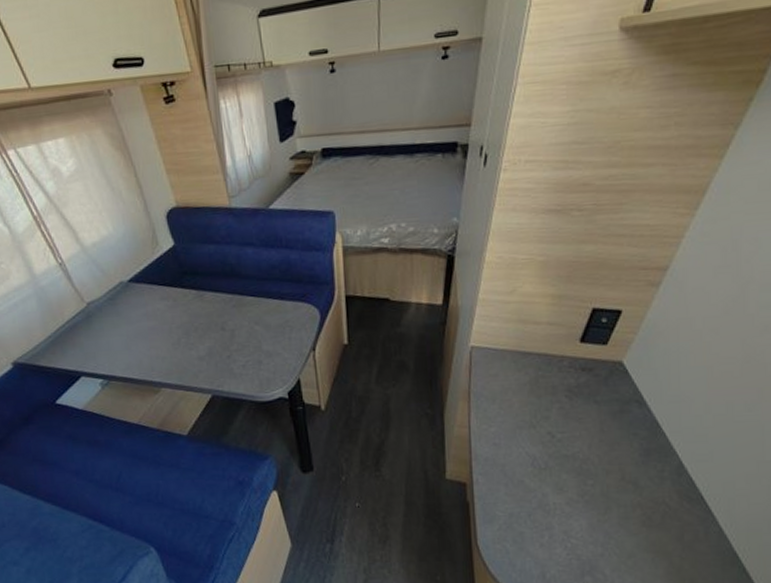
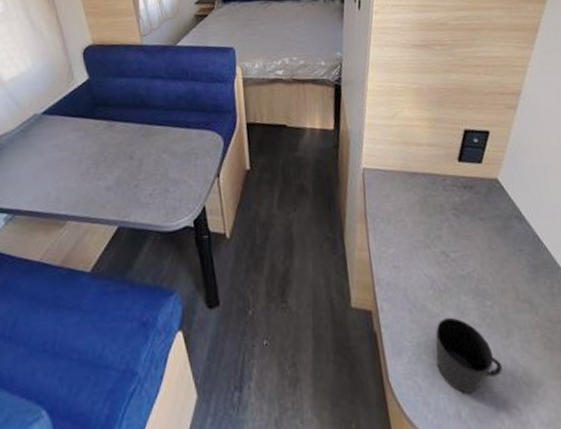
cup: none [527,492,594,559] -> present [435,317,503,394]

